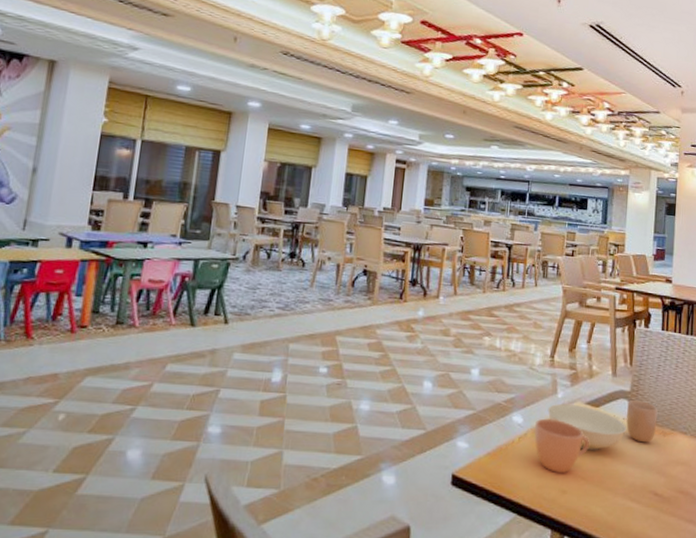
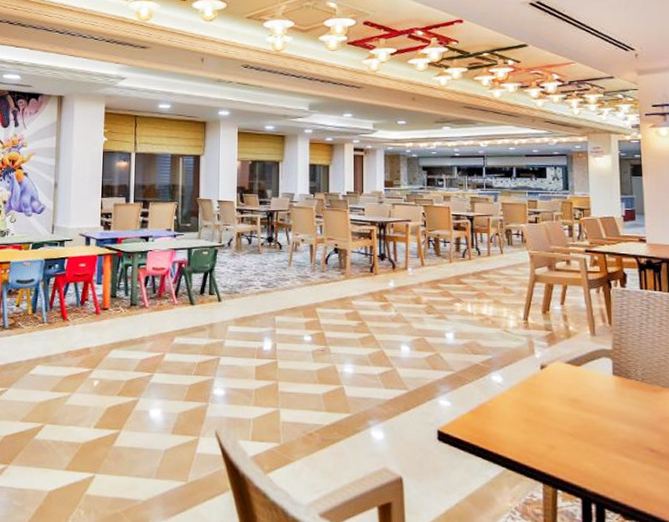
cup: present [534,418,589,473] -> none [515,377,574,429]
bowl: present [547,403,626,451] -> none [526,363,612,408]
cup: present [626,400,658,443] -> none [611,359,646,400]

